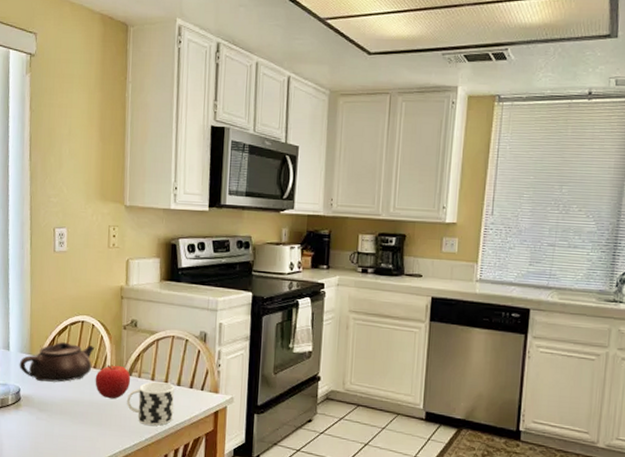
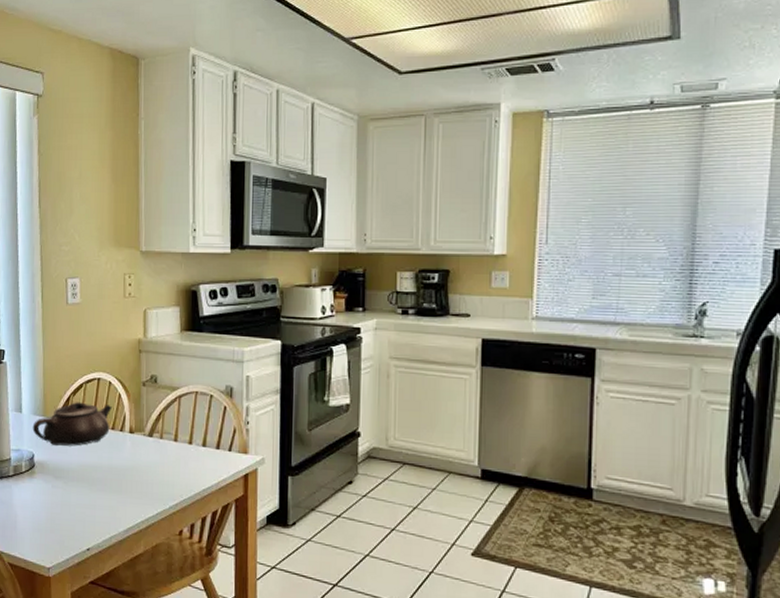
fruit: present [95,364,131,399] -> none [113,425,152,464]
cup: present [126,381,174,426] -> none [148,443,200,492]

